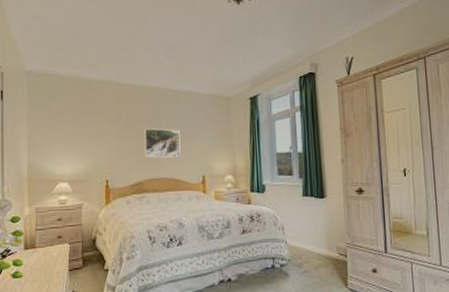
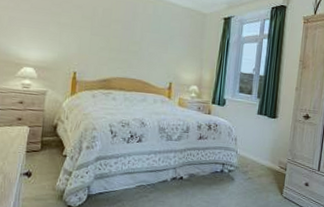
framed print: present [144,128,181,158] -> none [116,29,154,62]

